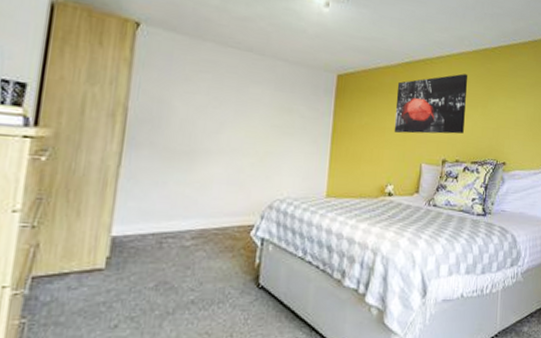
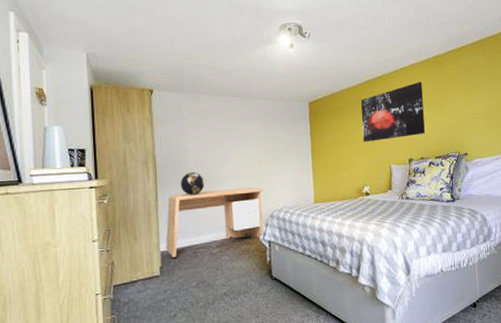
desk: none [120,162,265,246] -> present [165,187,263,258]
globe: none [155,136,190,167] -> present [180,172,205,196]

